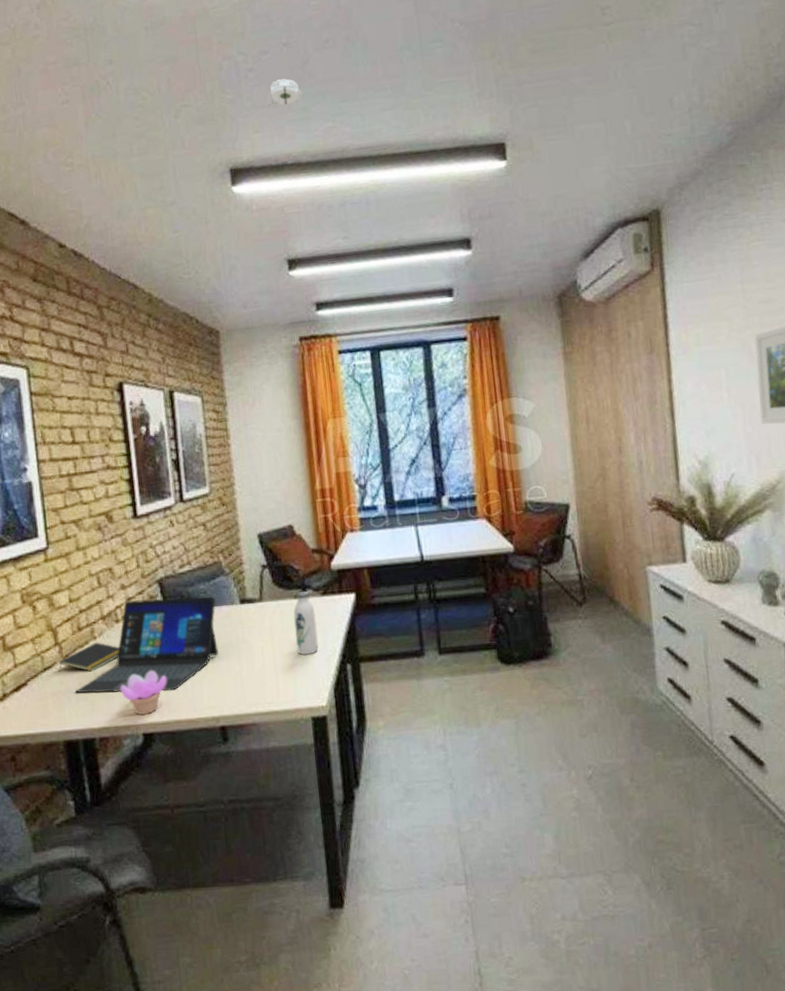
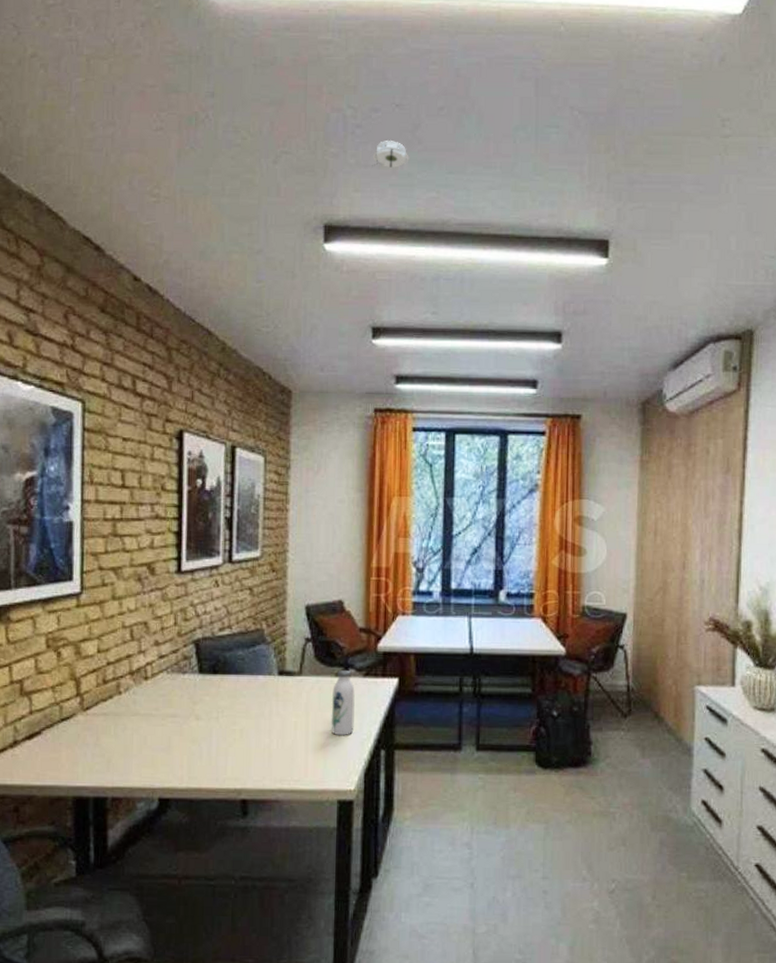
notepad: present [59,642,119,672] -> none [77,697,145,728]
laptop: present [75,596,219,694] -> none [91,659,253,757]
succulent plant: present [120,670,167,715] -> none [140,733,191,778]

